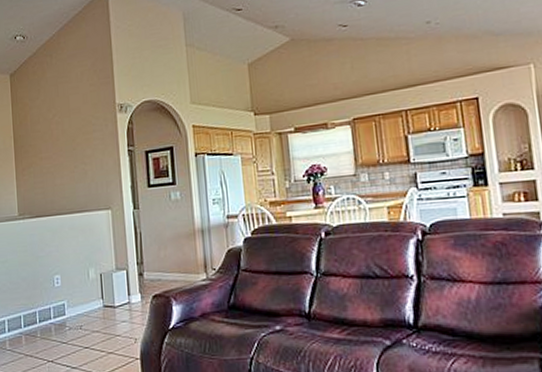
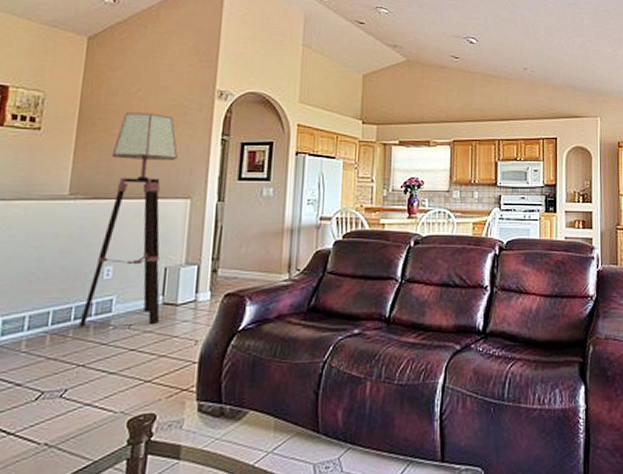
floor lamp: none [43,134,104,329] -> present [80,112,178,327]

